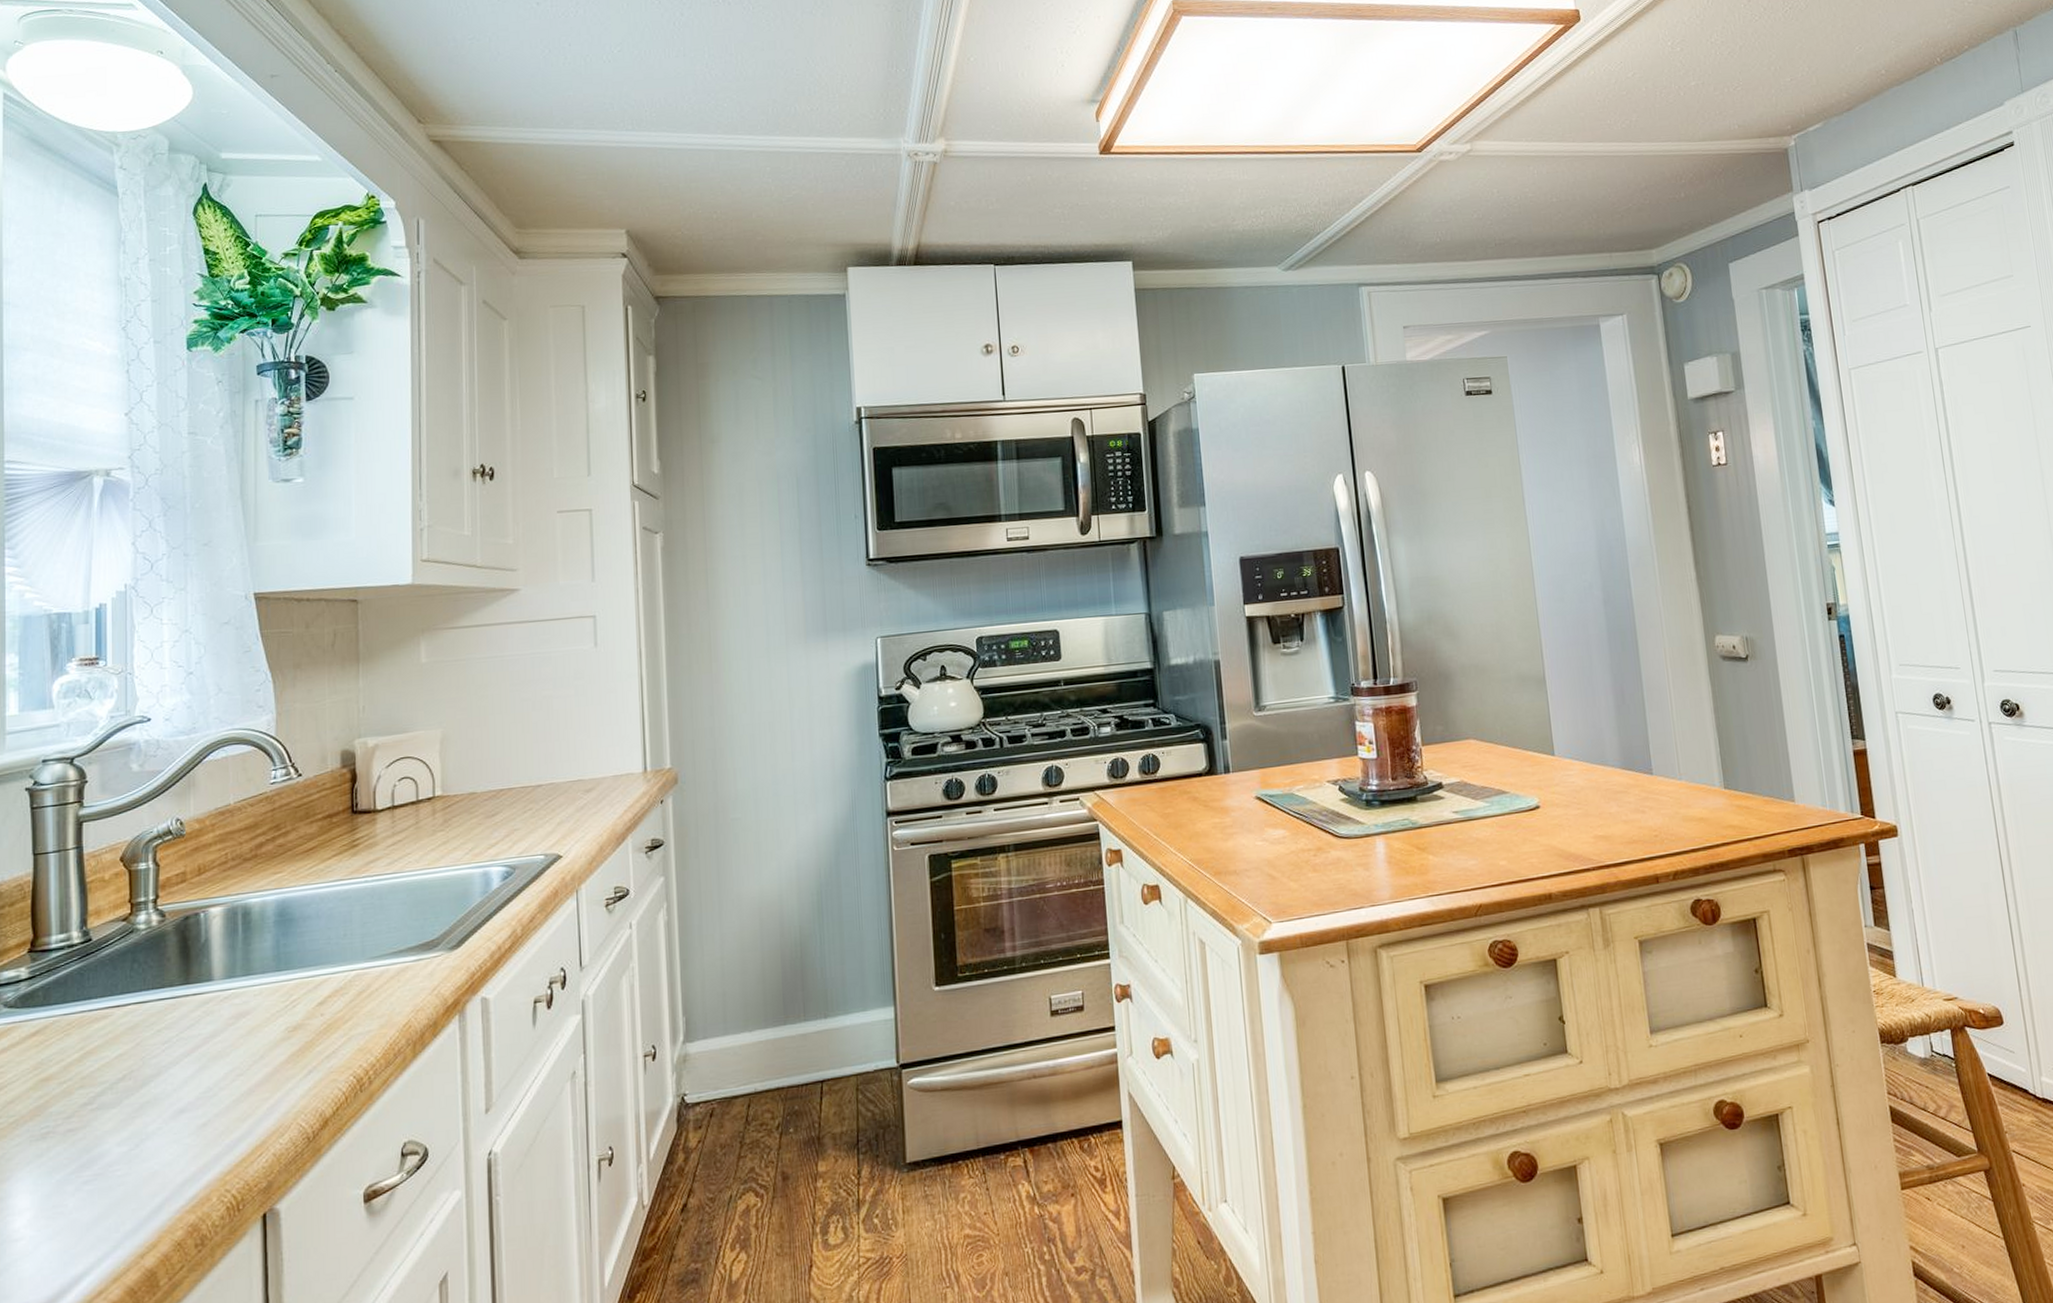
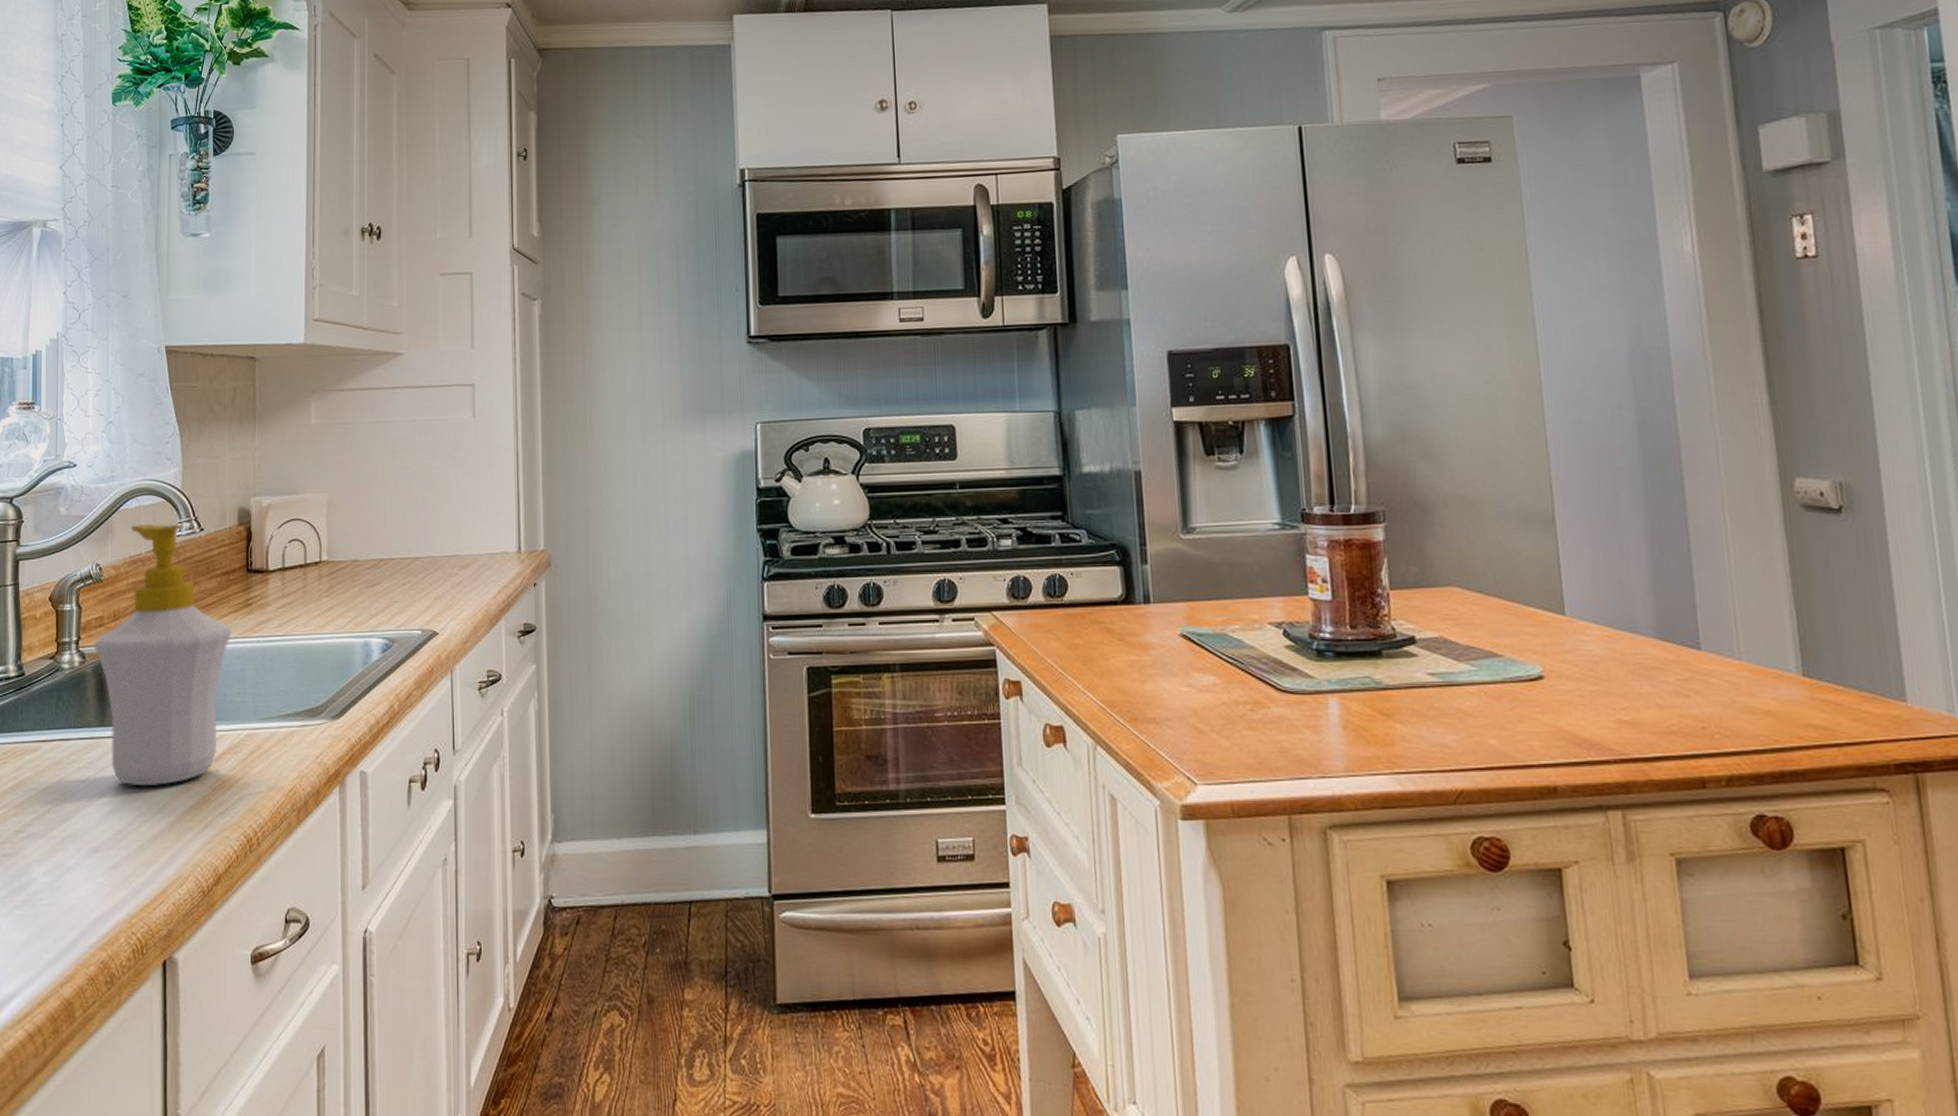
soap bottle: none [175,770,336,1041] -> present [94,523,232,787]

